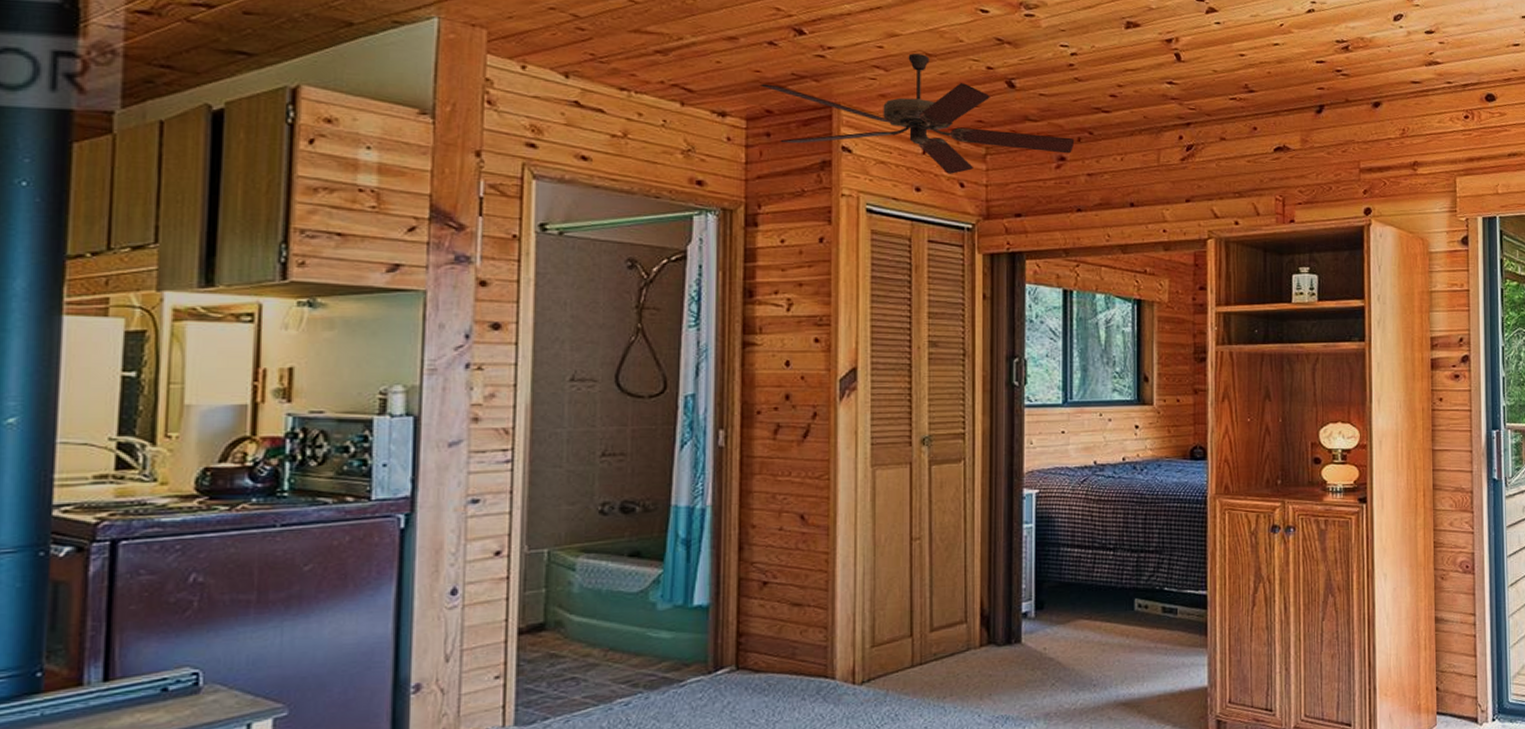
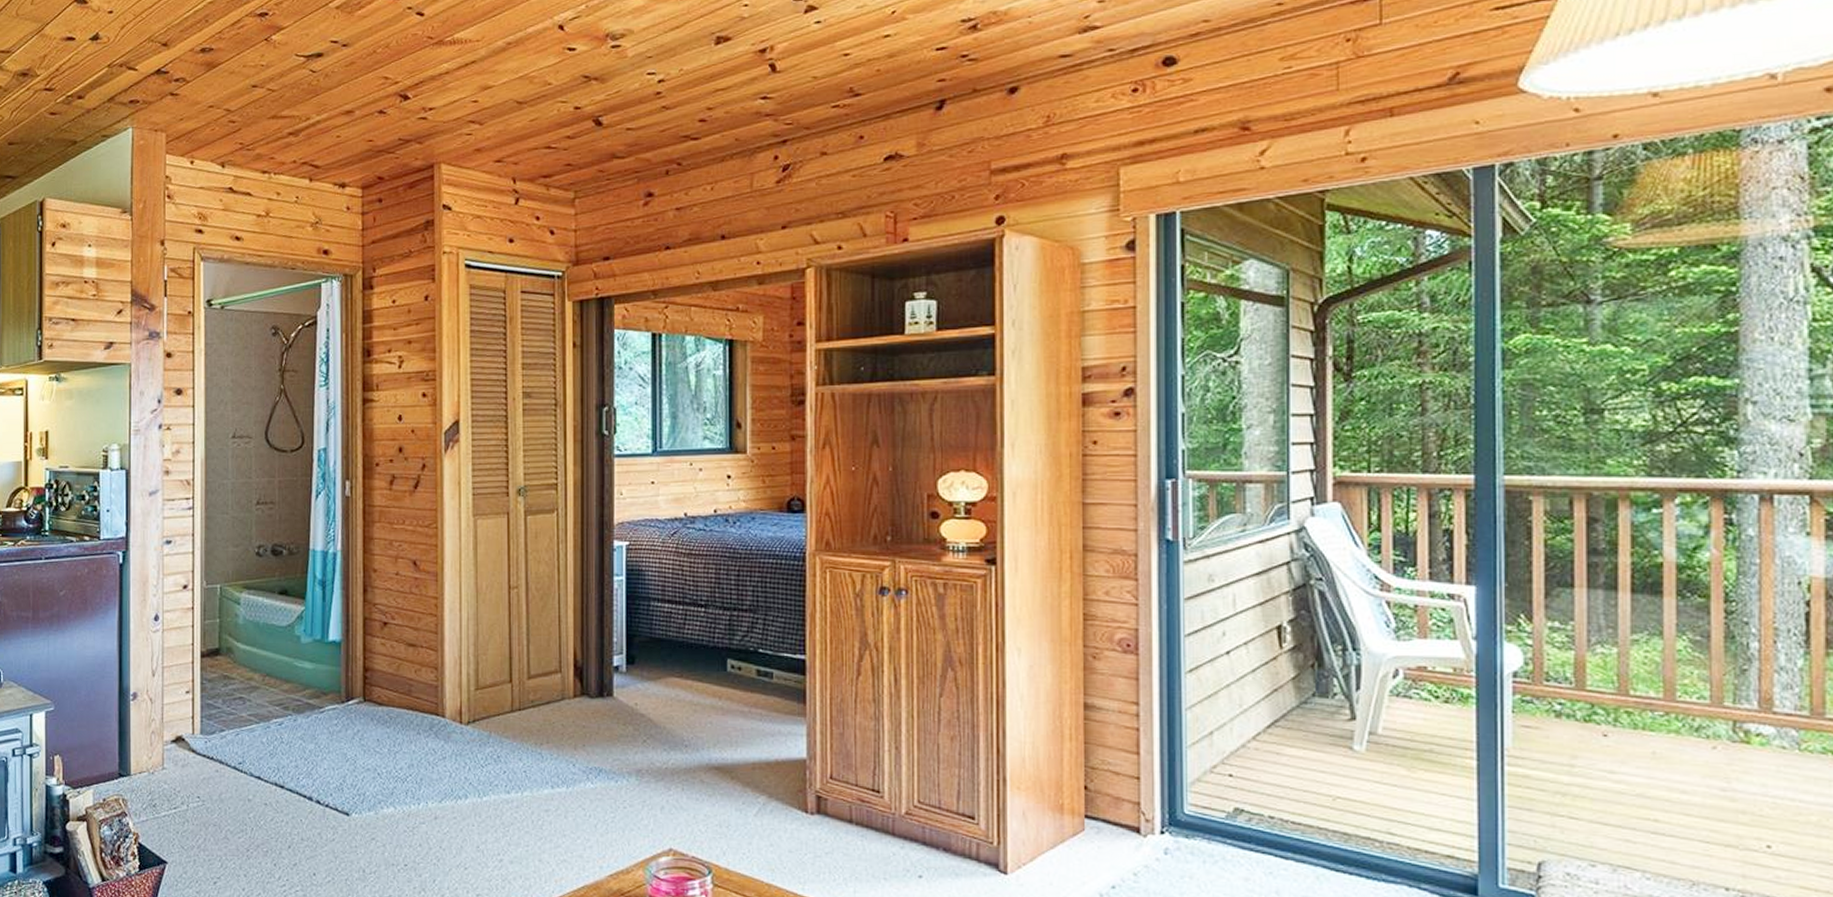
ceiling fan: present [761,53,1075,174] -> none [373,103,663,222]

